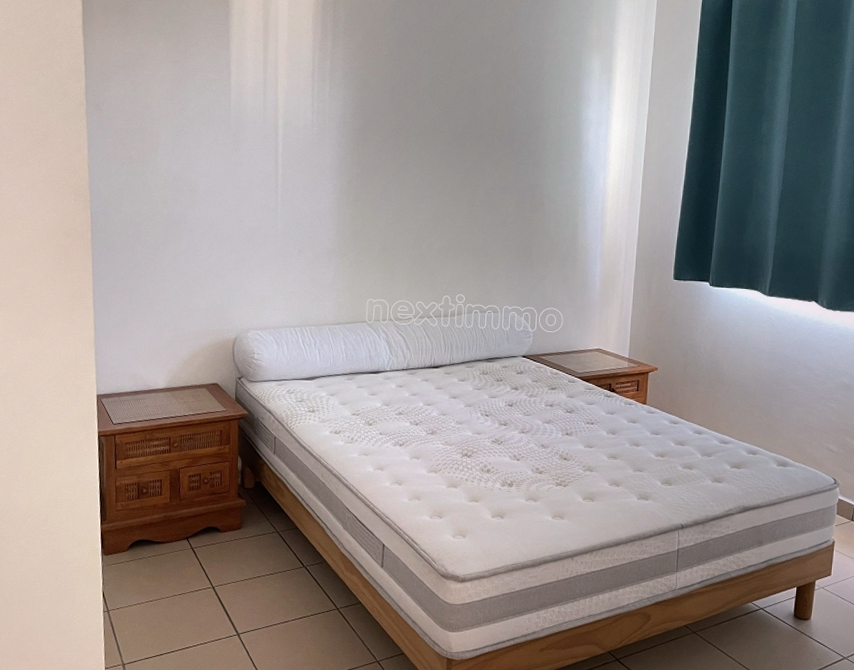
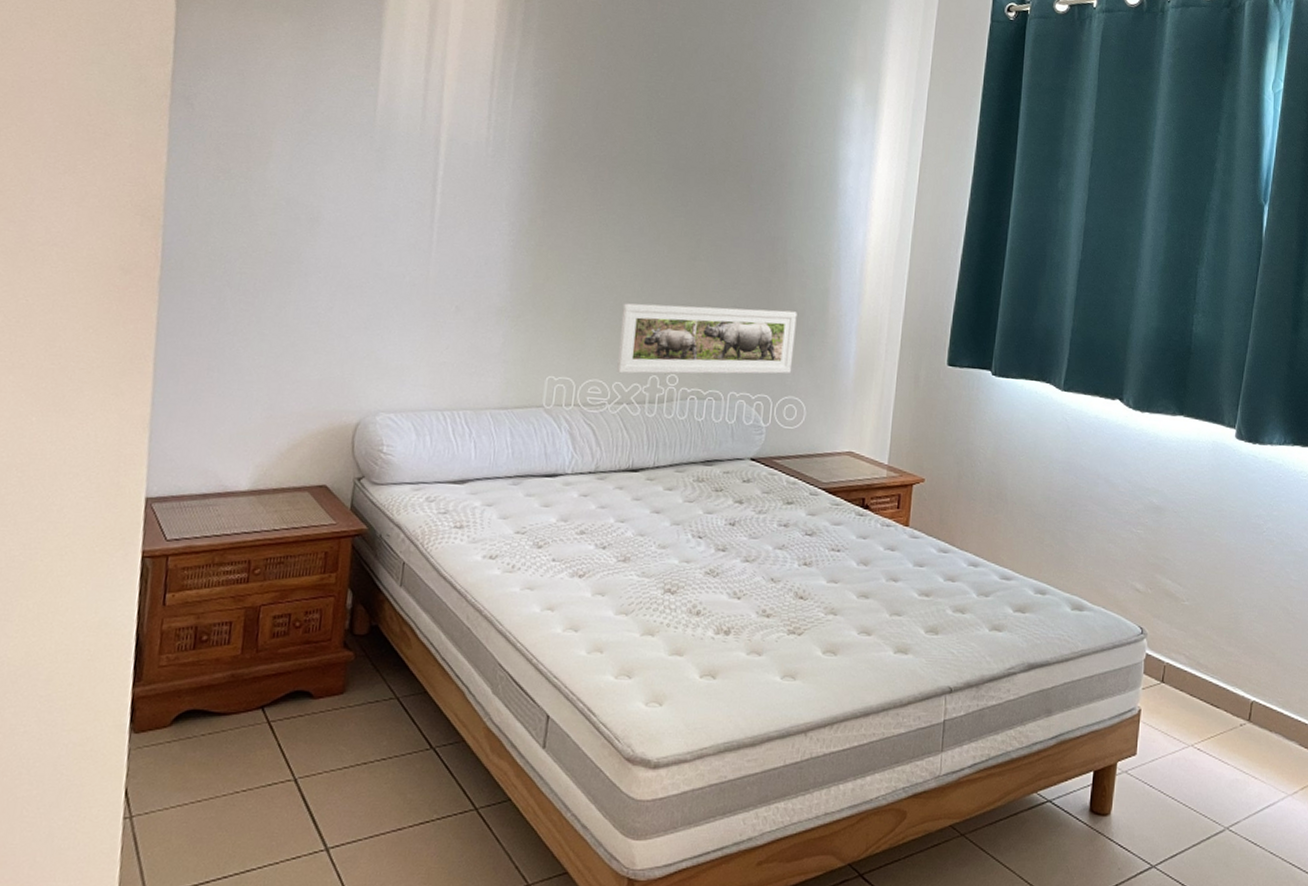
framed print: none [418,241,554,295] -> present [617,303,797,374]

